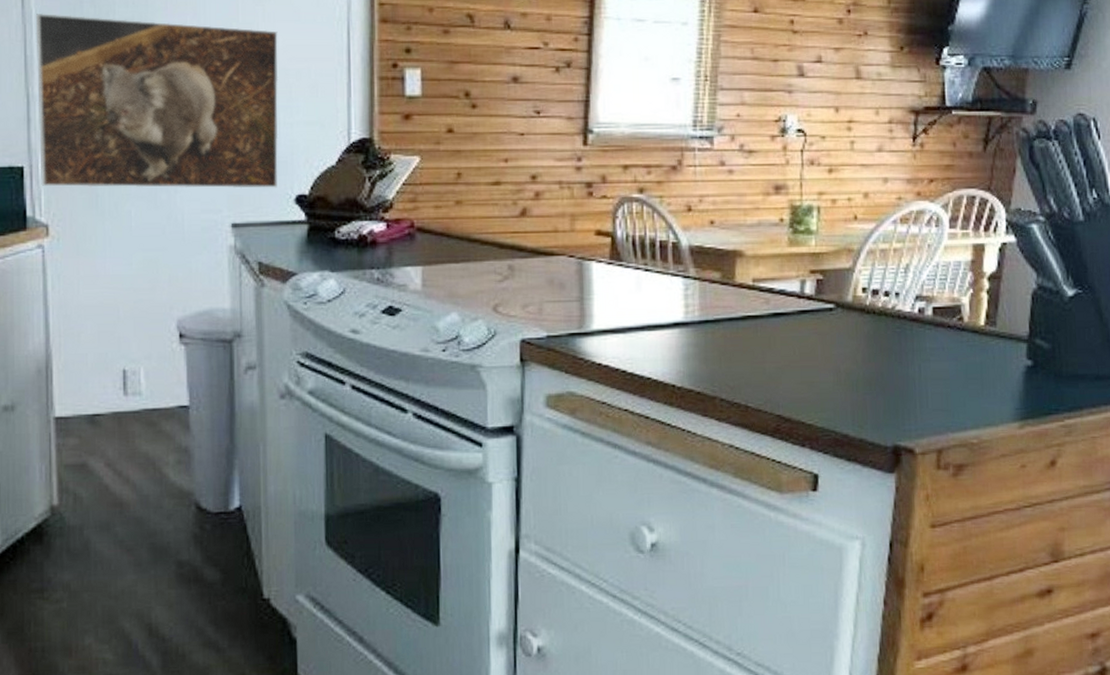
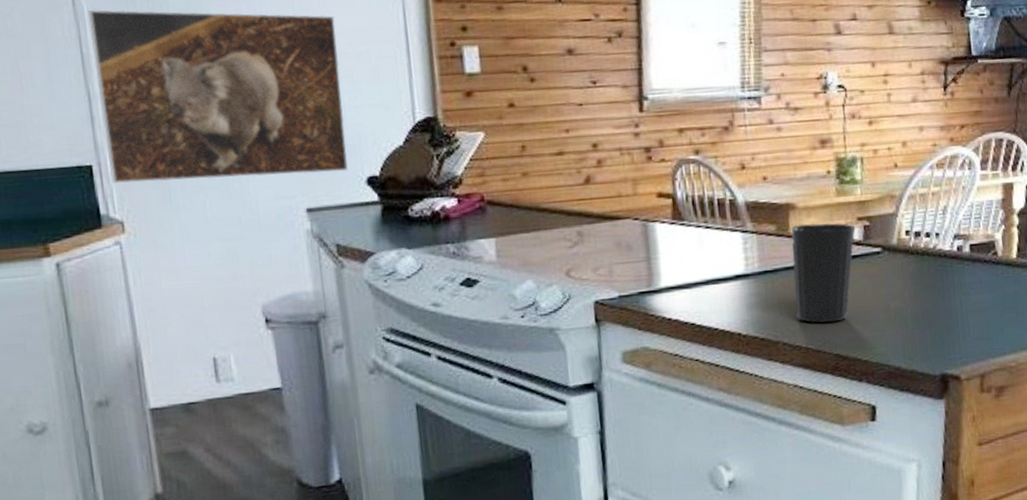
cup: none [736,273,806,380] -> present [791,223,854,323]

